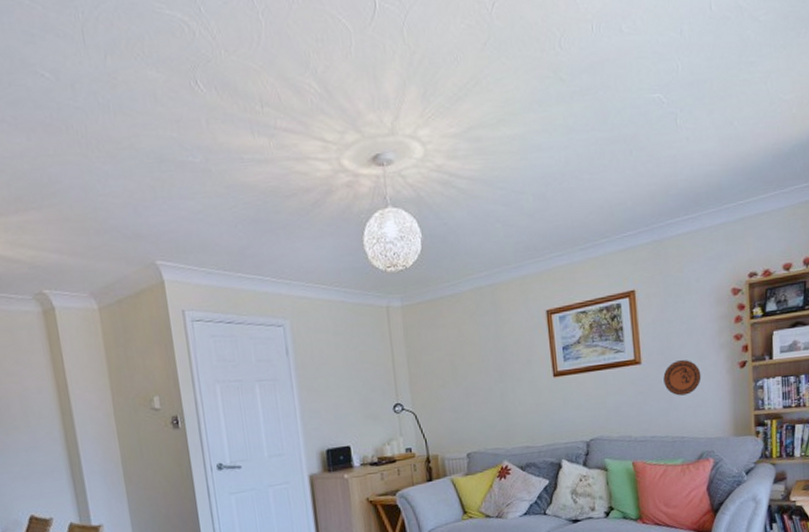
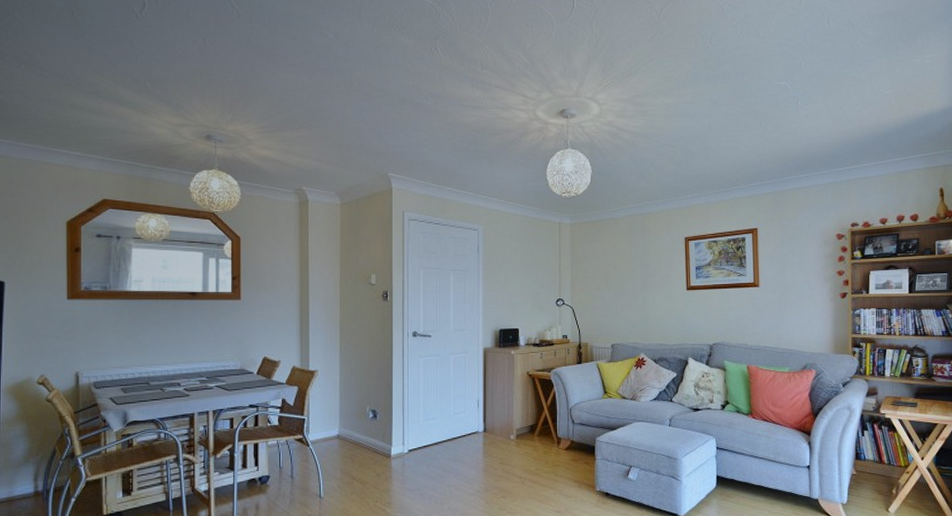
decorative plate: present [663,359,701,396] -> none [777,286,808,316]

